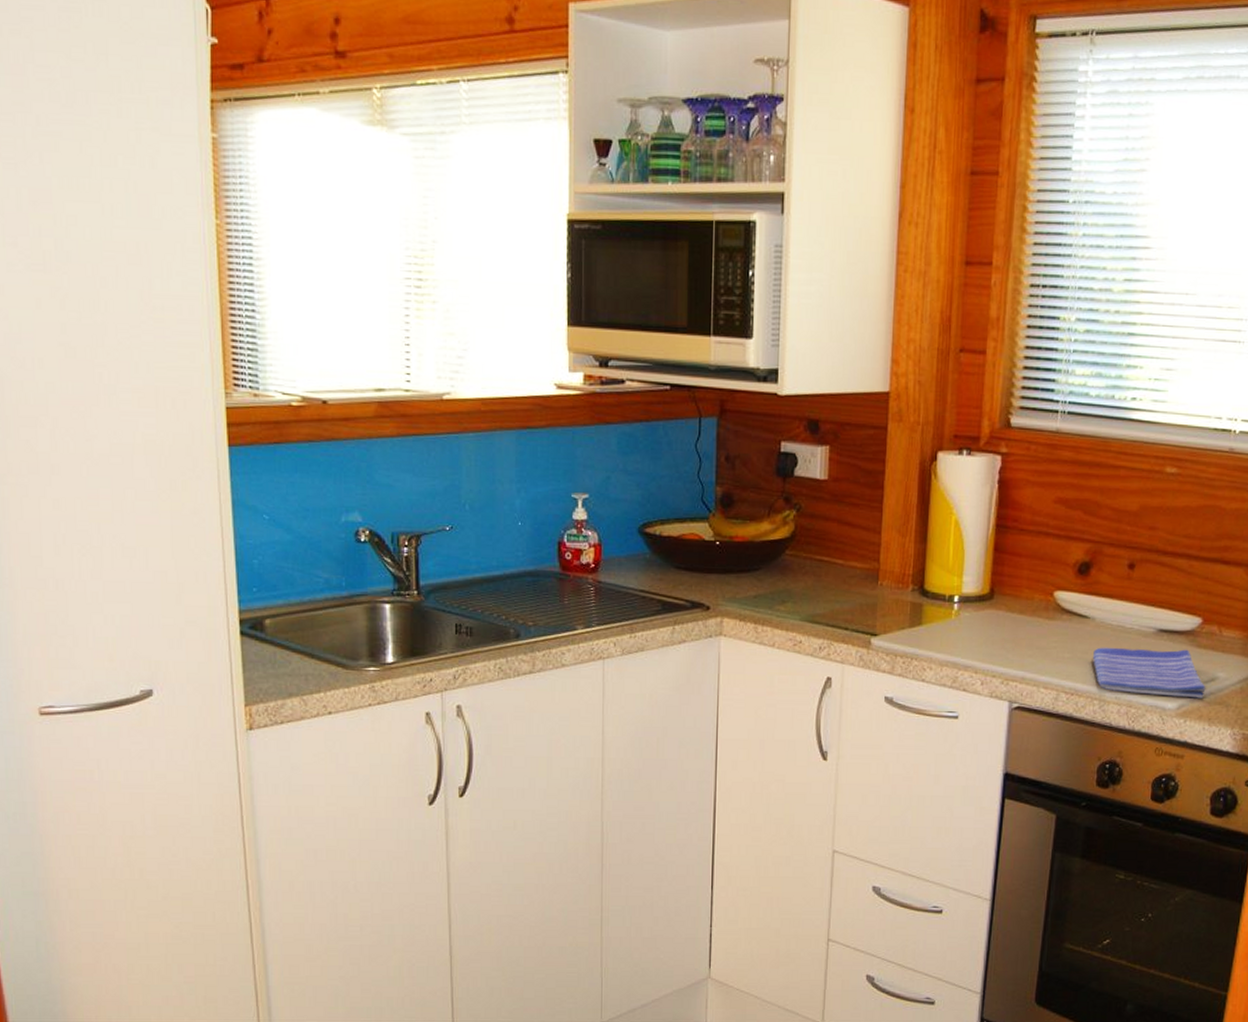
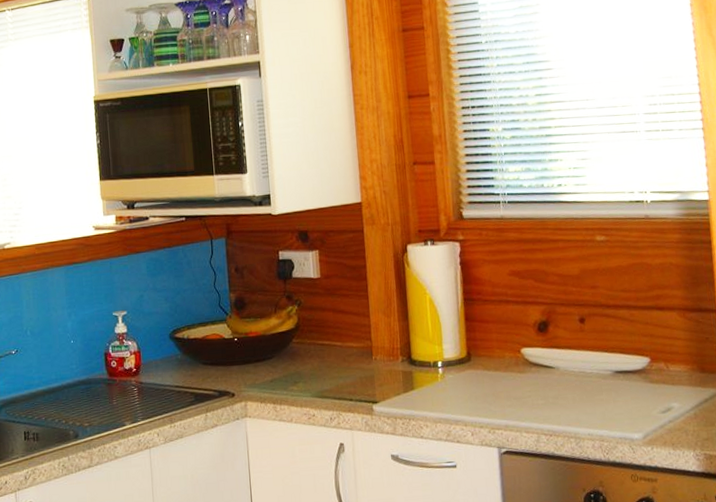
dish towel: present [1092,647,1206,699] -> none [562,385,665,429]

